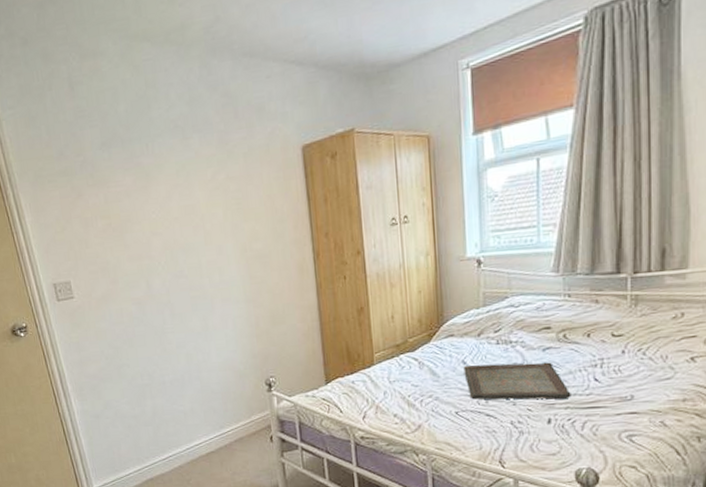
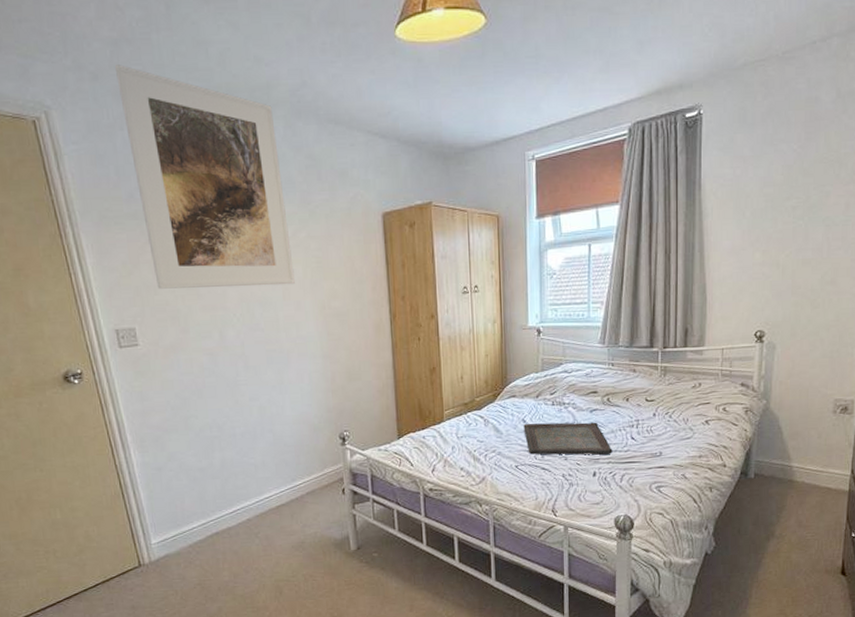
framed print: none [41,26,216,242] -> present [114,65,295,289]

